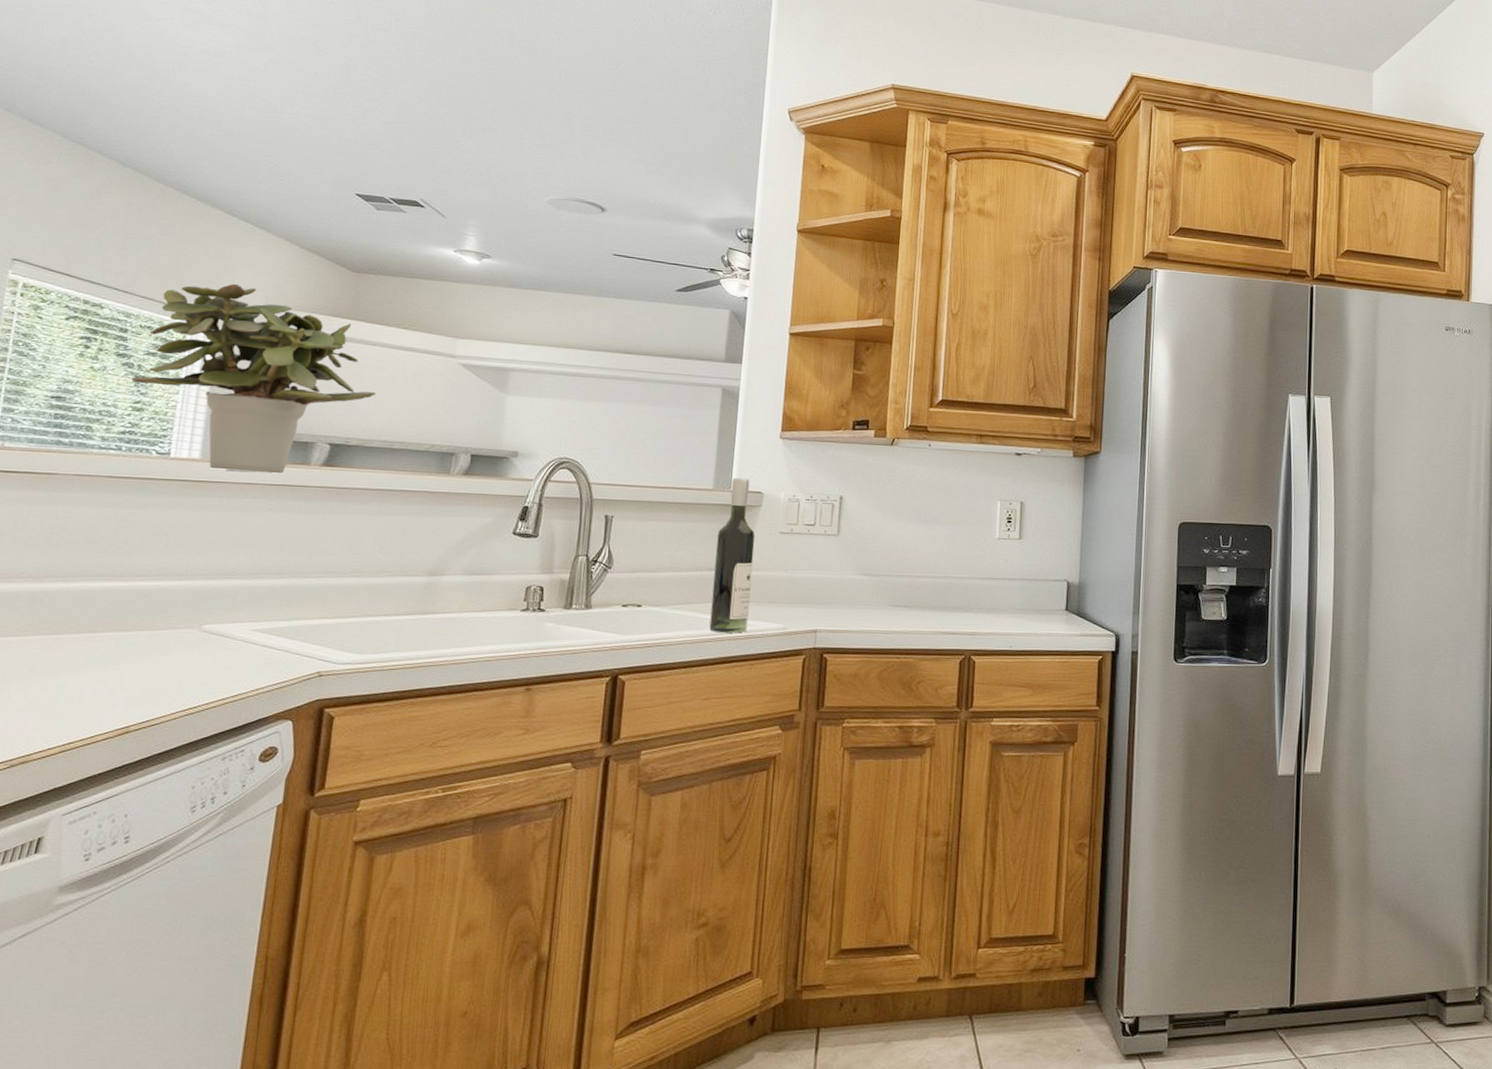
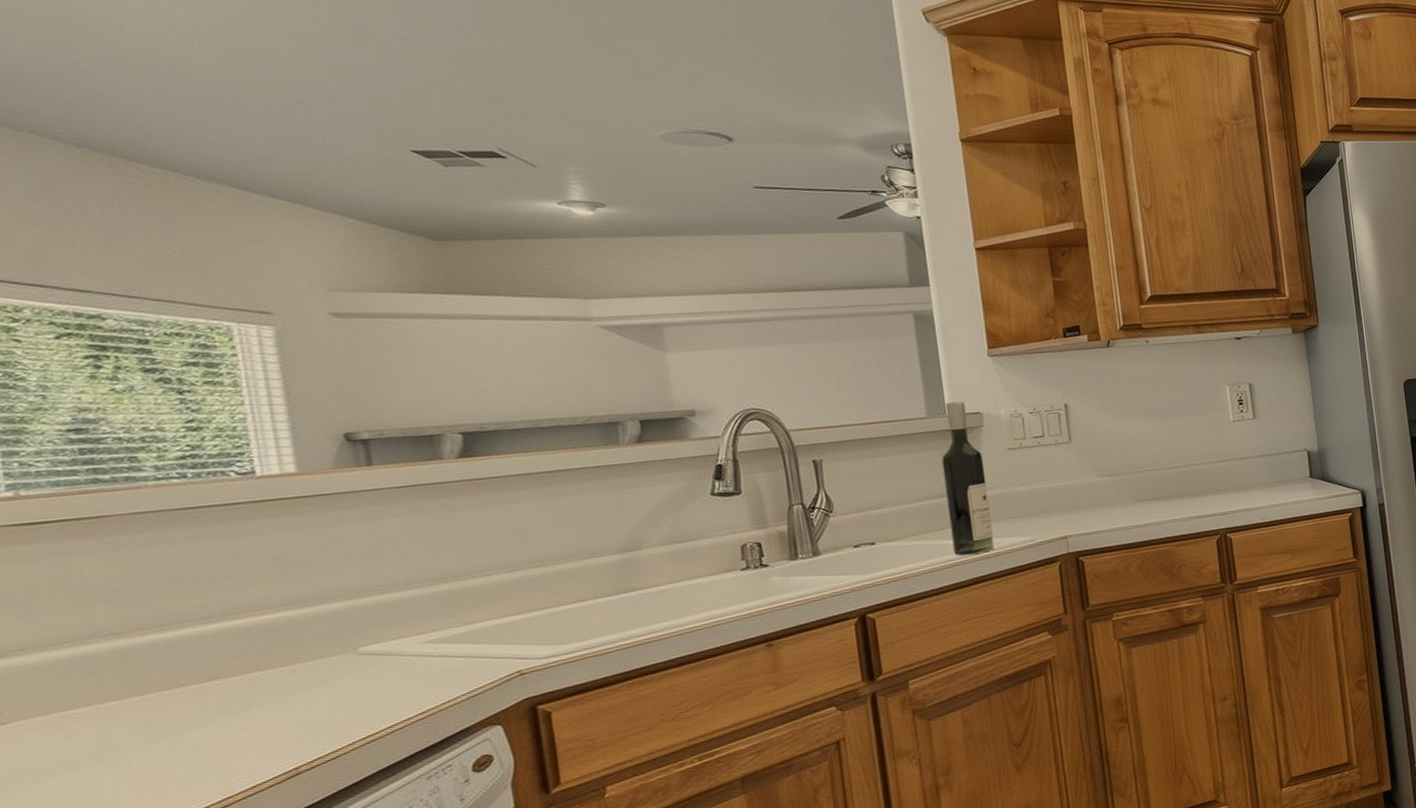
potted plant: present [131,283,376,474] -> none [173,270,504,482]

